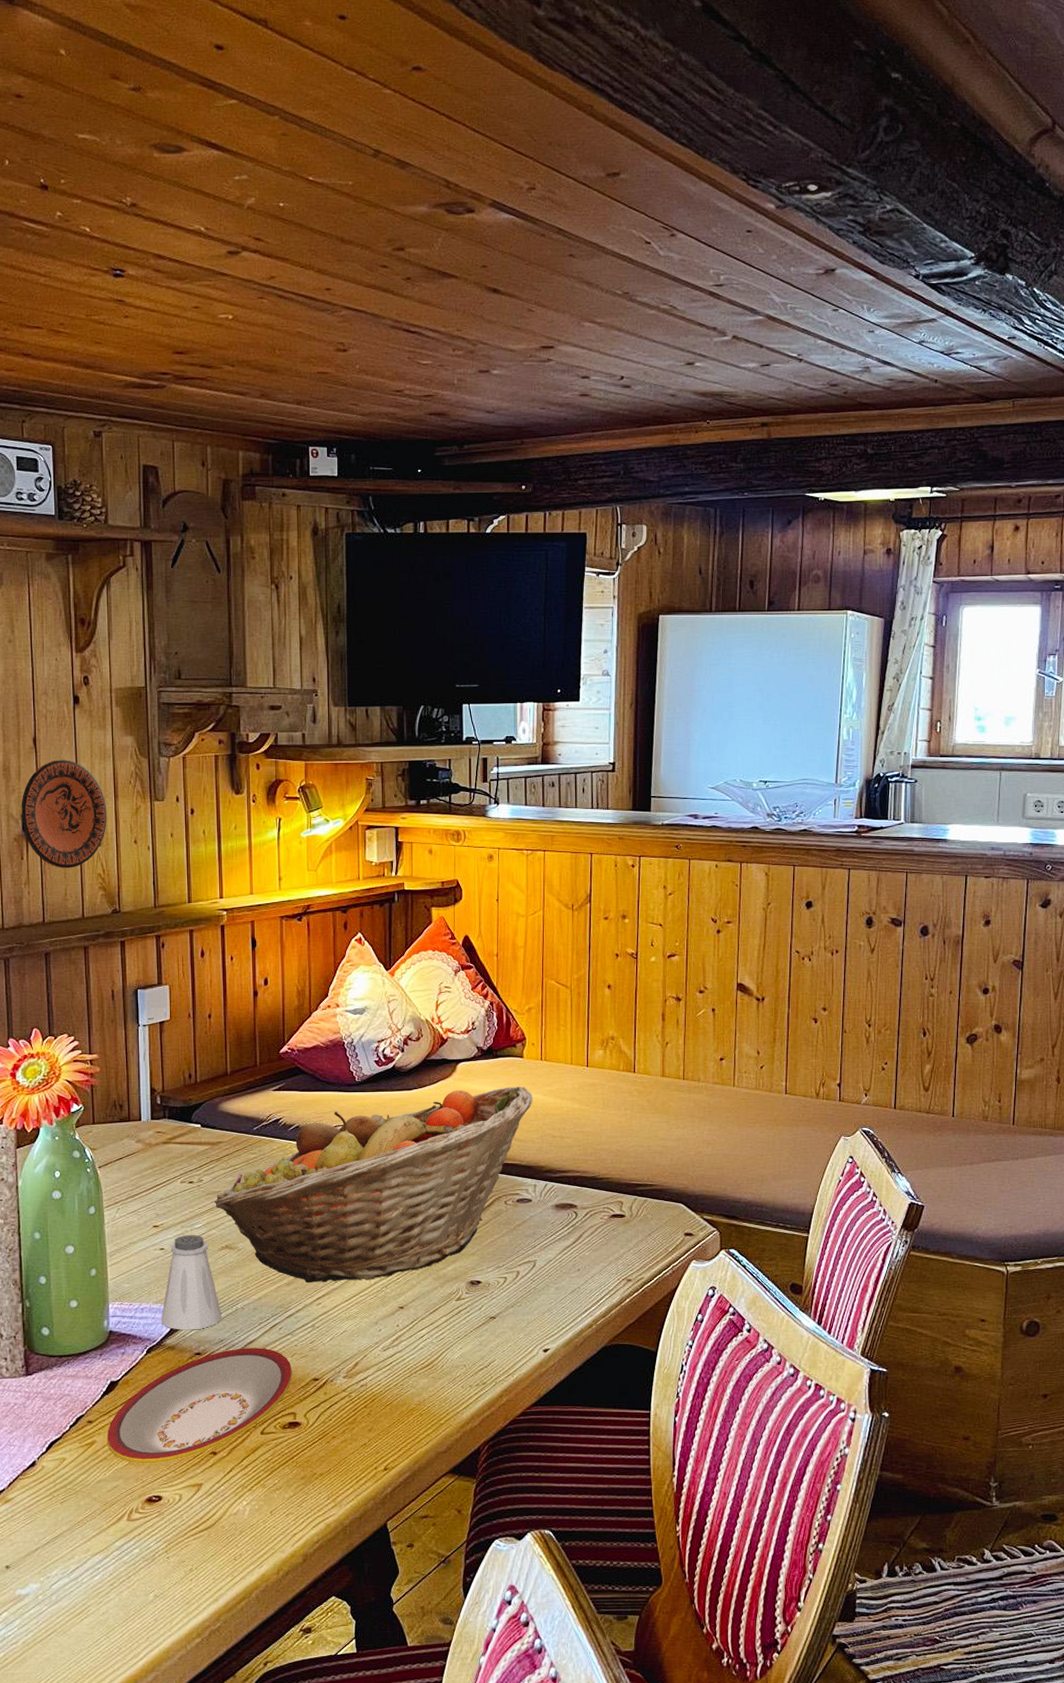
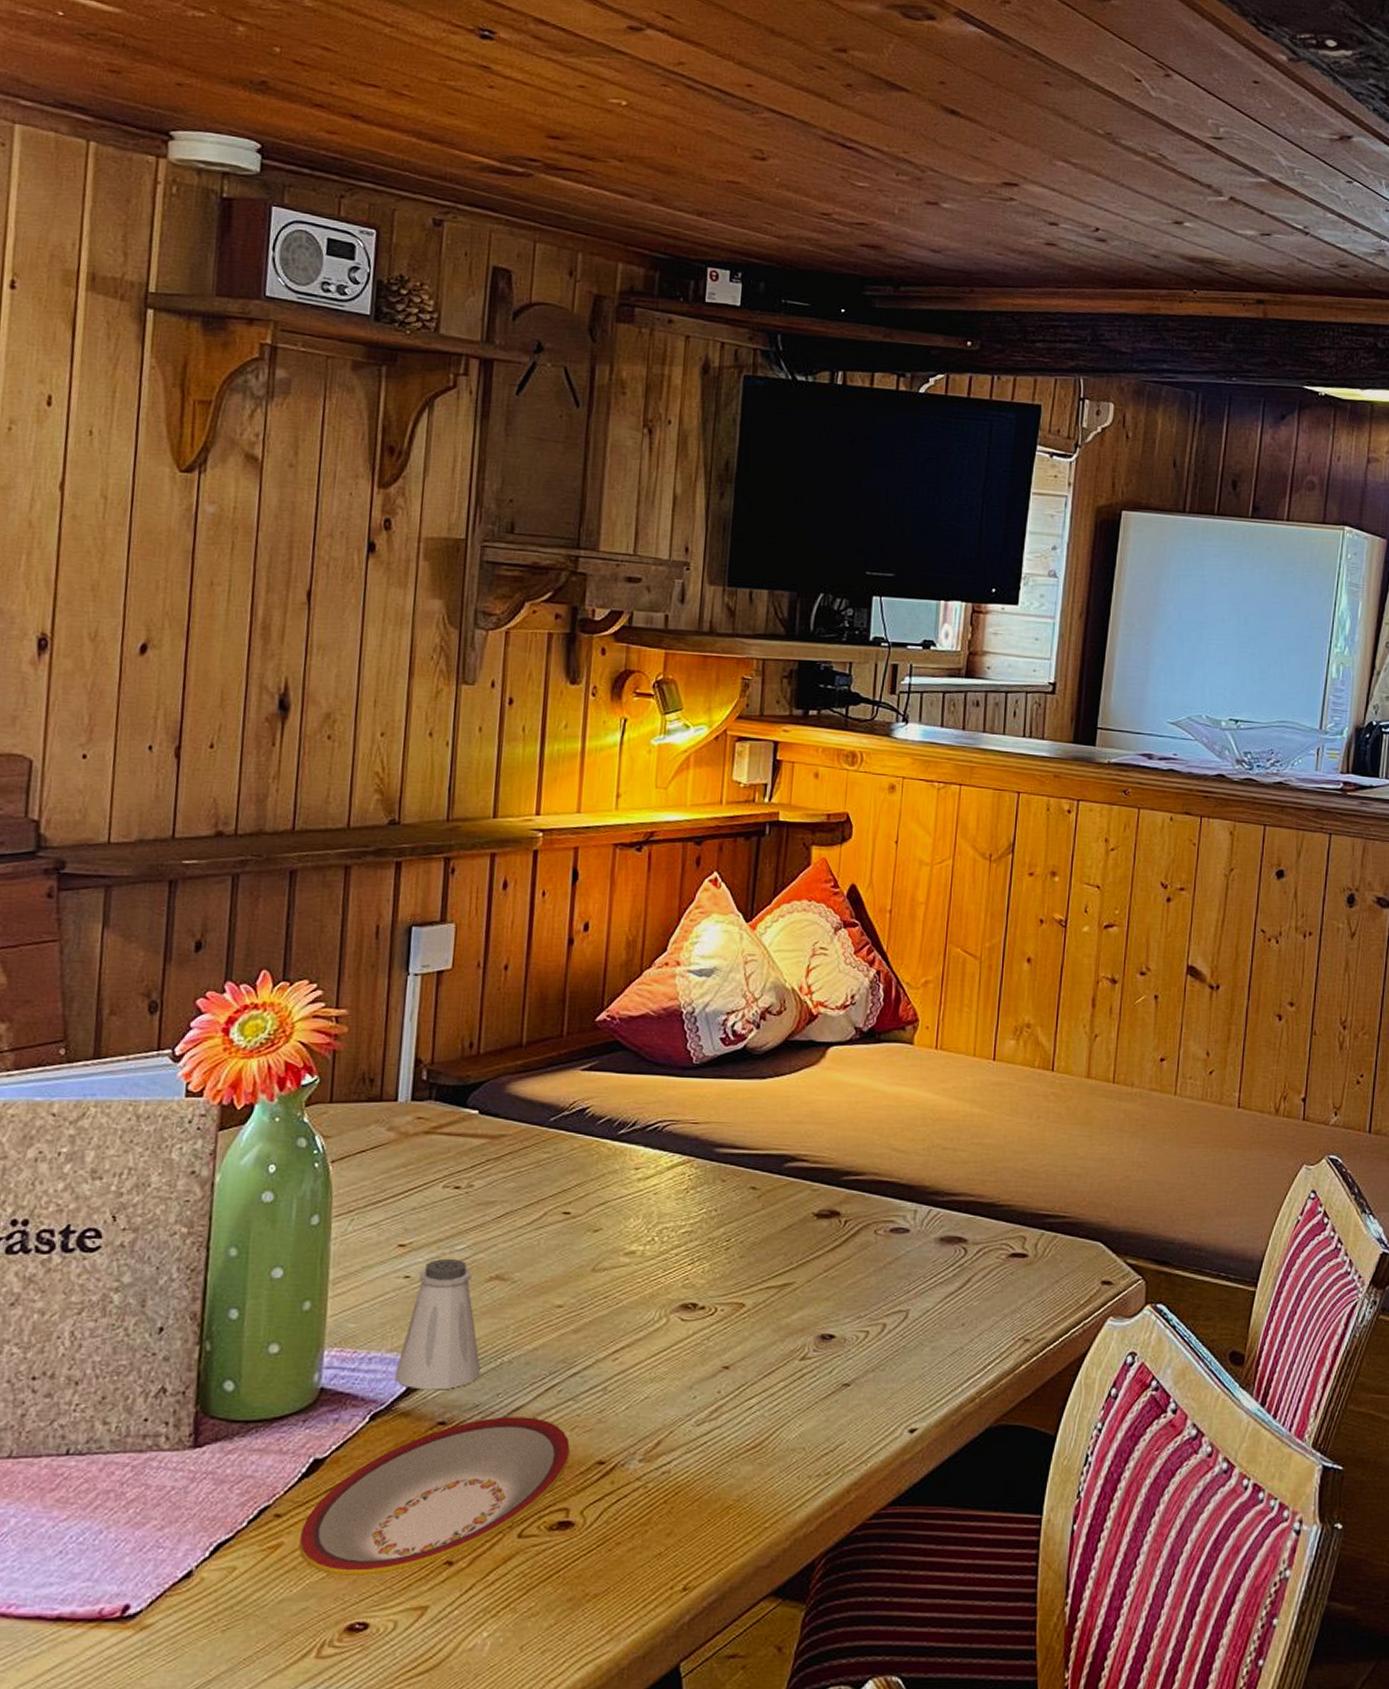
decorative plate: present [21,760,107,869] -> none [278,621,397,763]
fruit basket: present [214,1087,533,1282] -> none [486,1081,922,1330]

